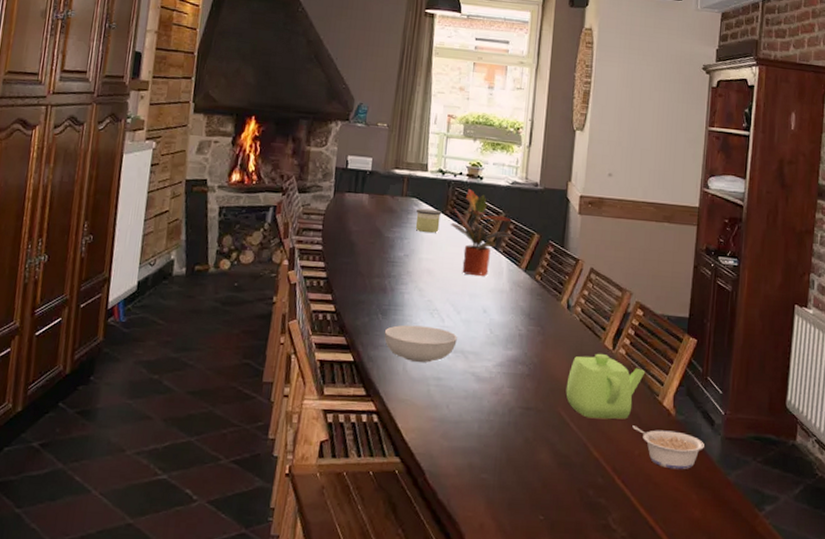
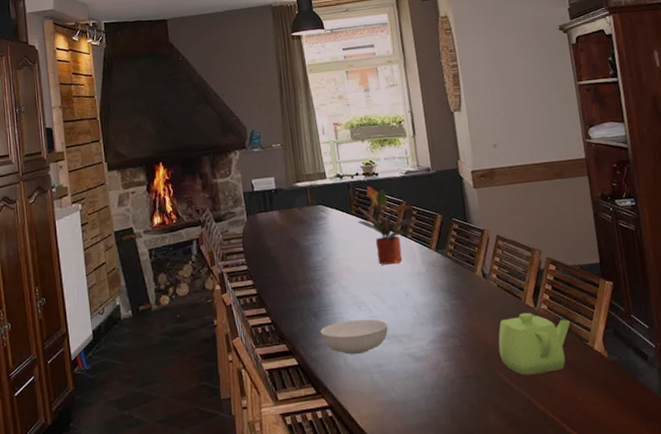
candle: present [415,208,442,233] -> none [323,211,349,235]
legume: present [632,425,704,470] -> none [570,371,643,408]

